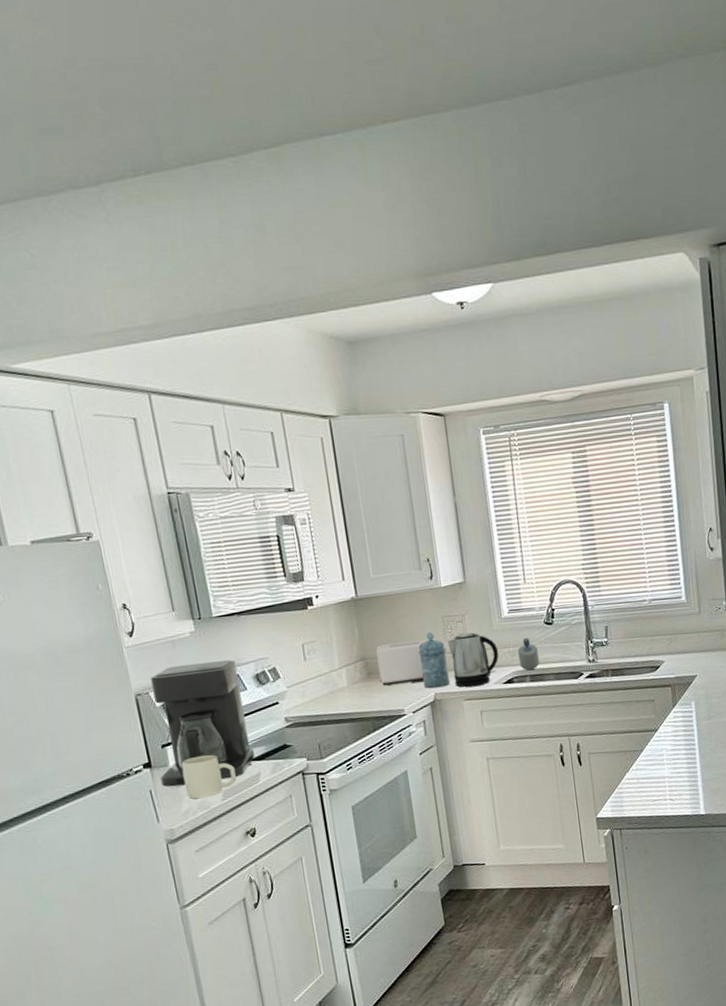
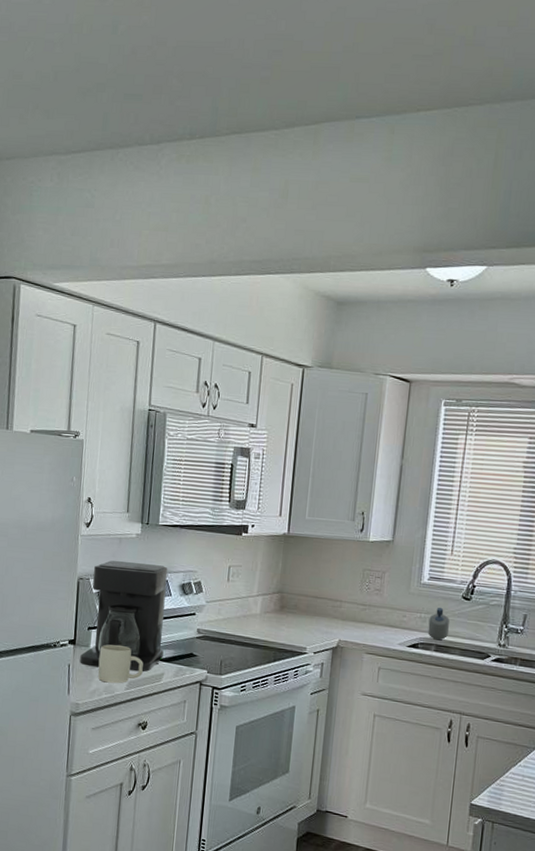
toaster: present [376,638,437,687] -> none [290,583,353,625]
canister: present [418,632,450,689] -> none [330,581,360,636]
kettle: present [448,632,499,687] -> none [360,589,410,643]

